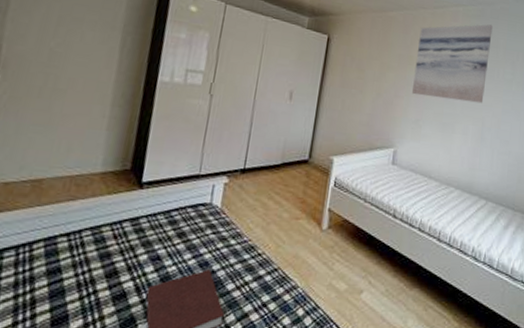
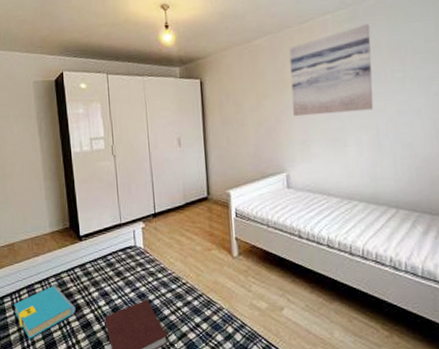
book: none [15,241,111,311] -> present [14,286,76,339]

